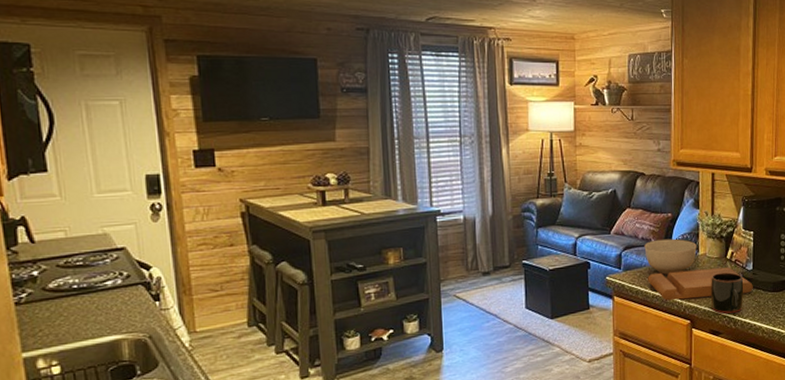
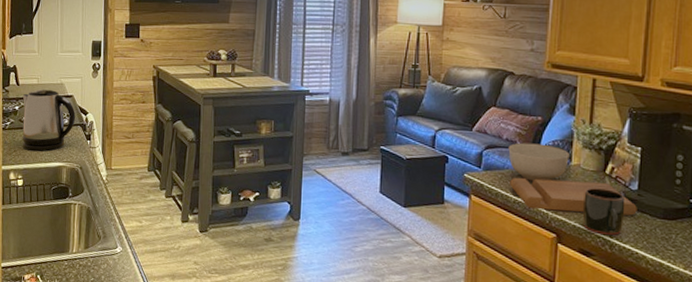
kettle: none [42,242,133,327] -> present [22,88,75,152]

